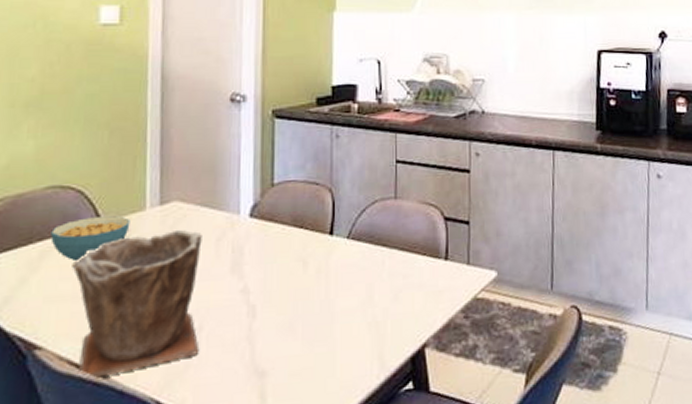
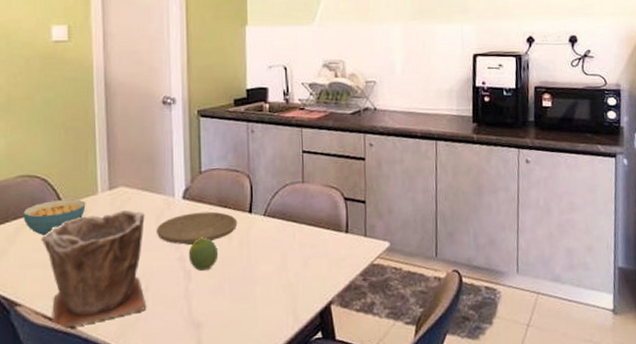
plate: none [215,232,315,274] -> present [156,211,238,245]
fruit: none [253,264,291,305] -> present [188,237,219,271]

